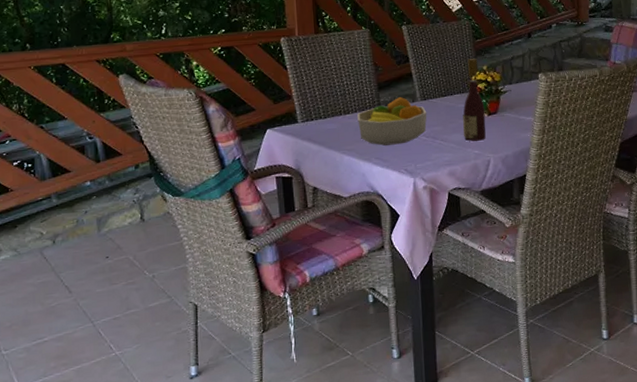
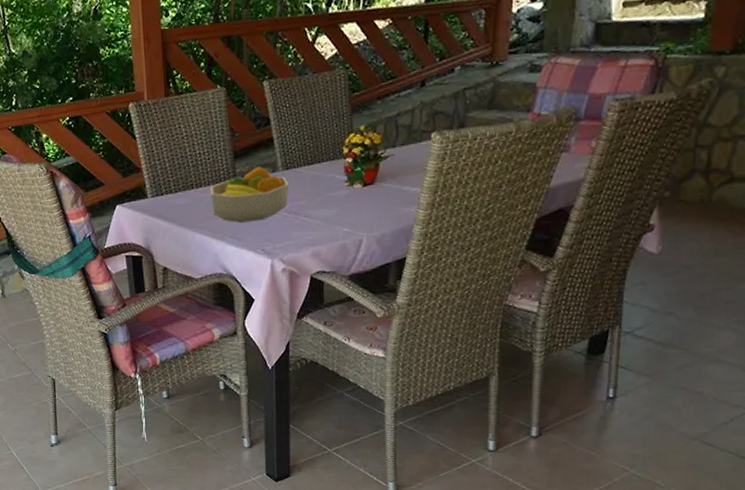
wine bottle: present [462,59,486,142] -> none [331,117,360,218]

